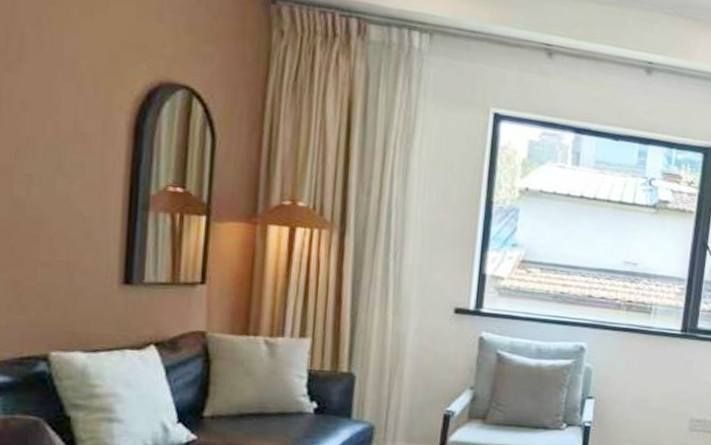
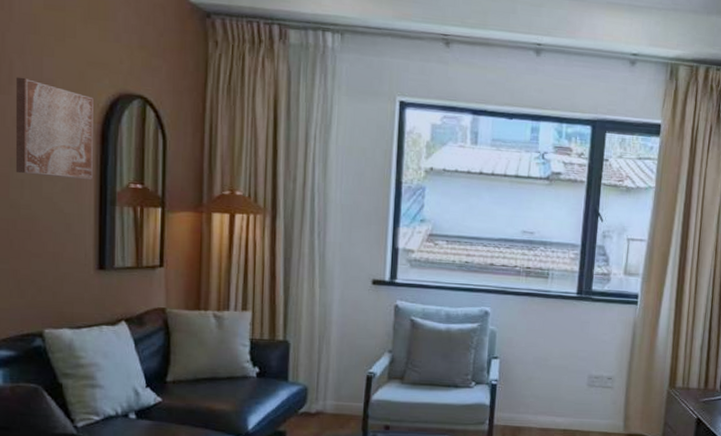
wall art: none [21,53,127,180] -> present [15,77,93,181]

